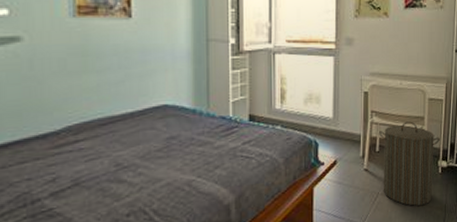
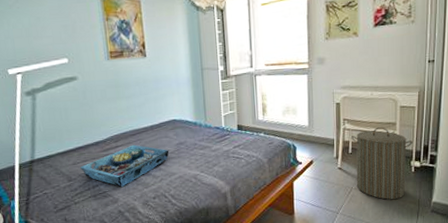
serving tray: none [13,138,155,202] -> present [80,144,169,188]

